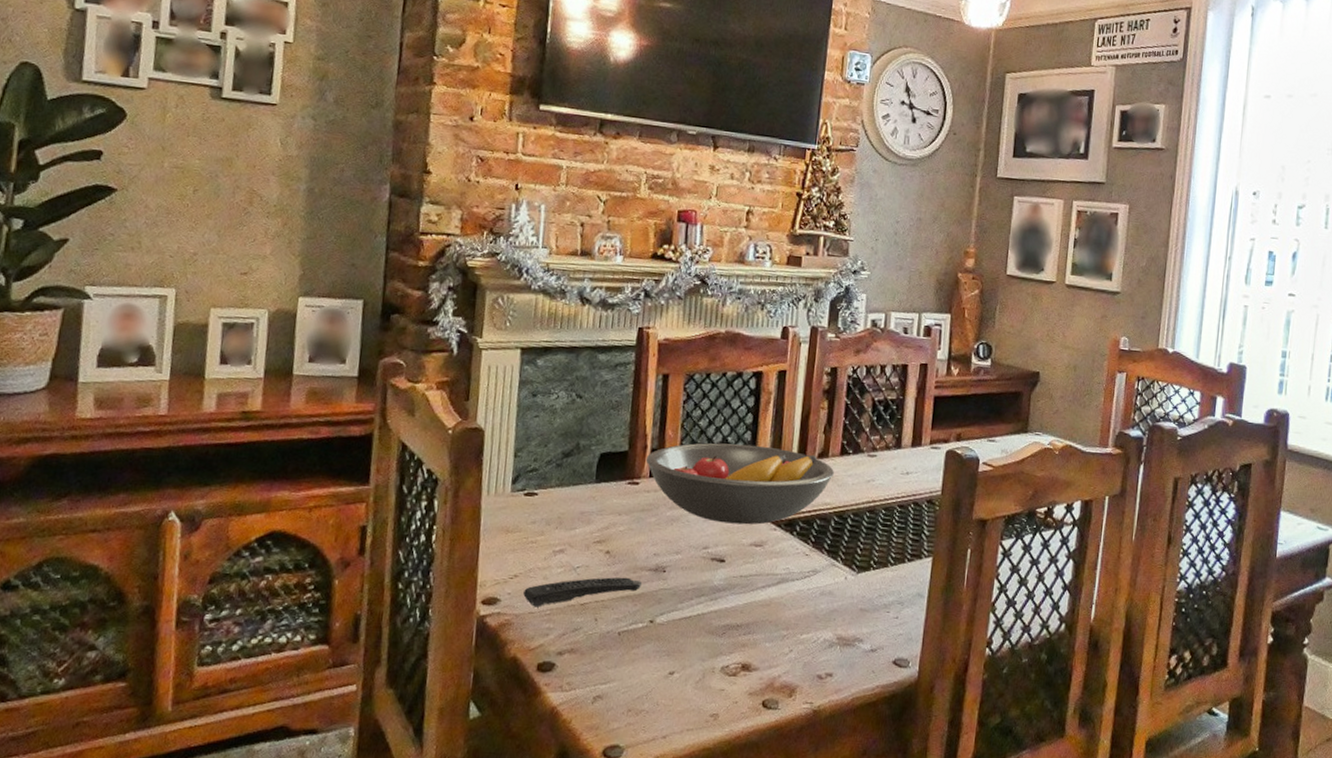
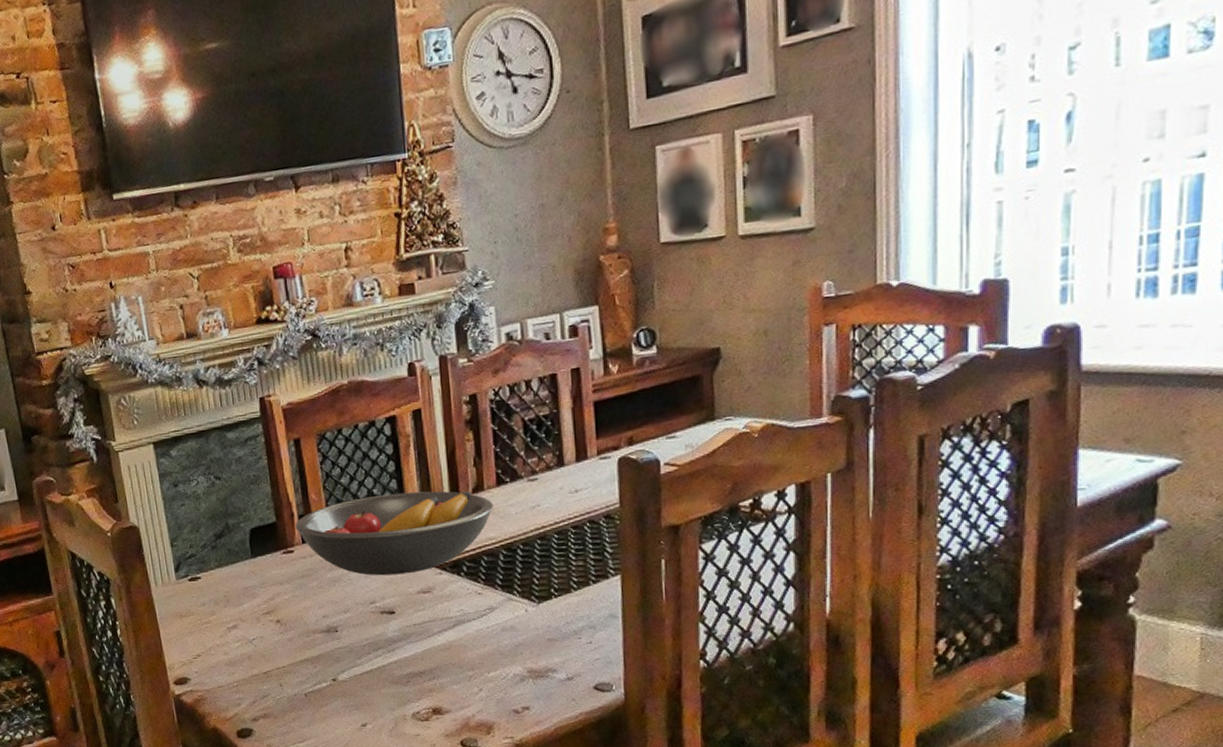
remote control: present [523,577,643,607] -> none [209,642,318,681]

